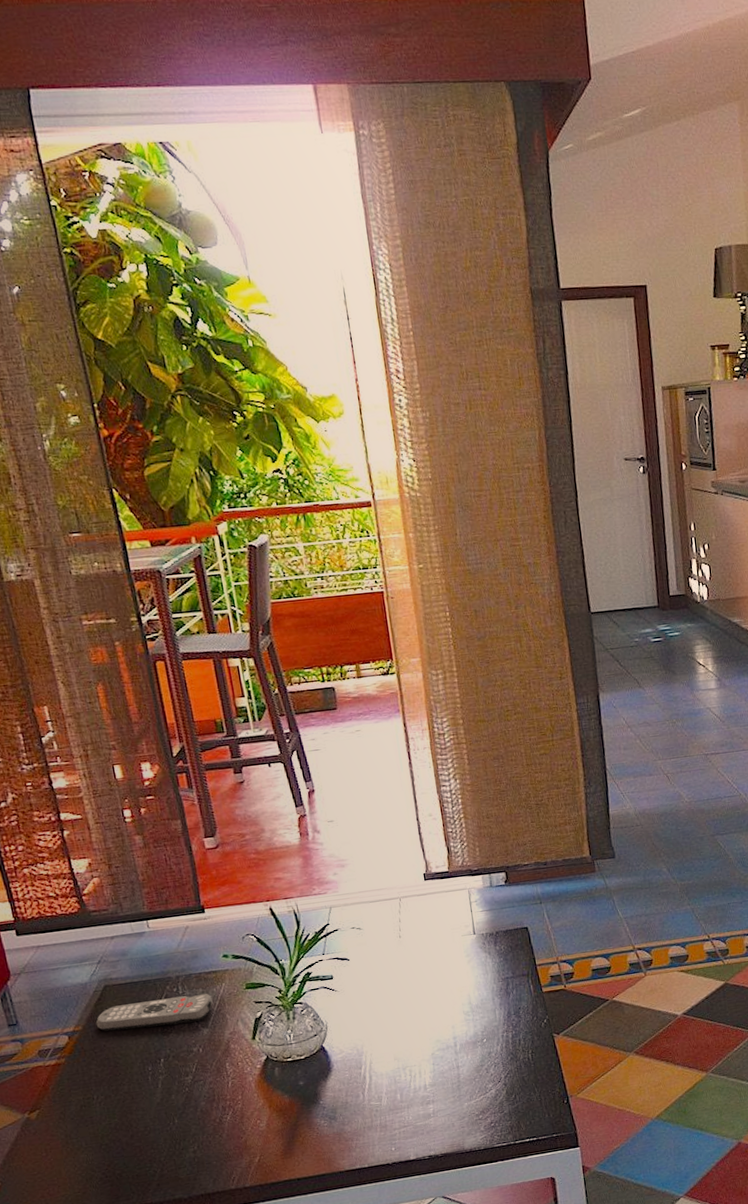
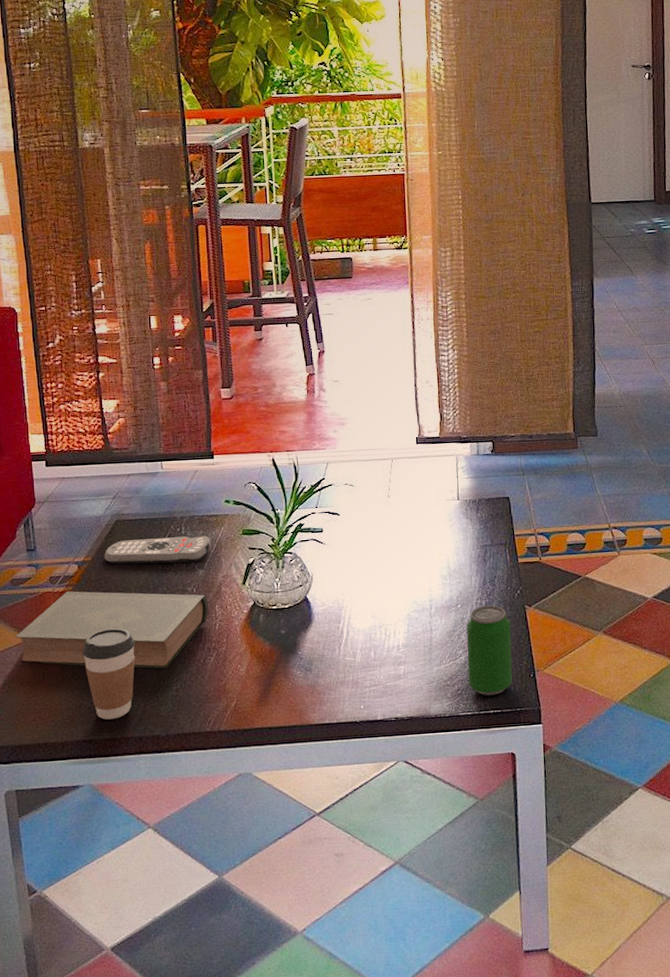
book: none [9,1053,219,1140] -> present [16,591,209,669]
coffee cup: none [84,1095,148,1189] -> present [81,628,136,720]
beverage can: none [494,1036,546,1126] -> present [466,605,513,696]

